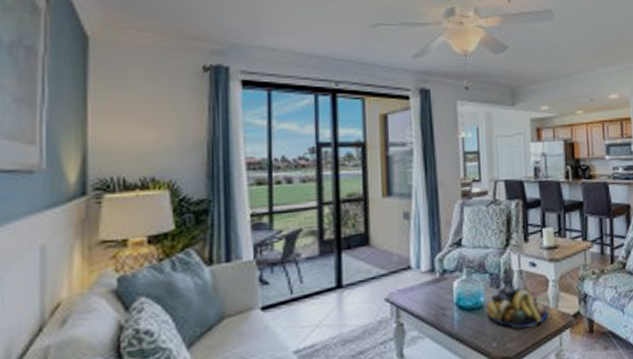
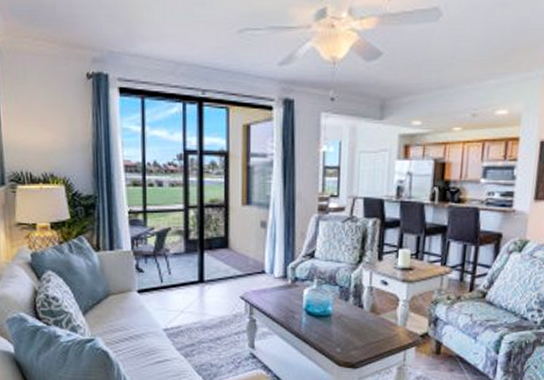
fruit bowl: present [486,286,548,329] -> none [333,300,394,341]

